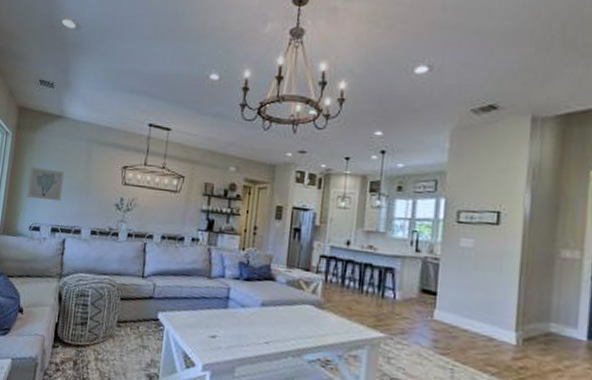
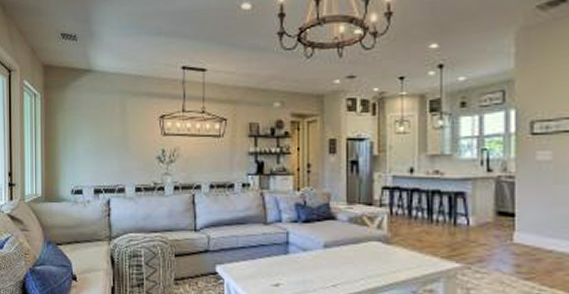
wall art: present [27,166,65,202] -> none [64,127,100,161]

